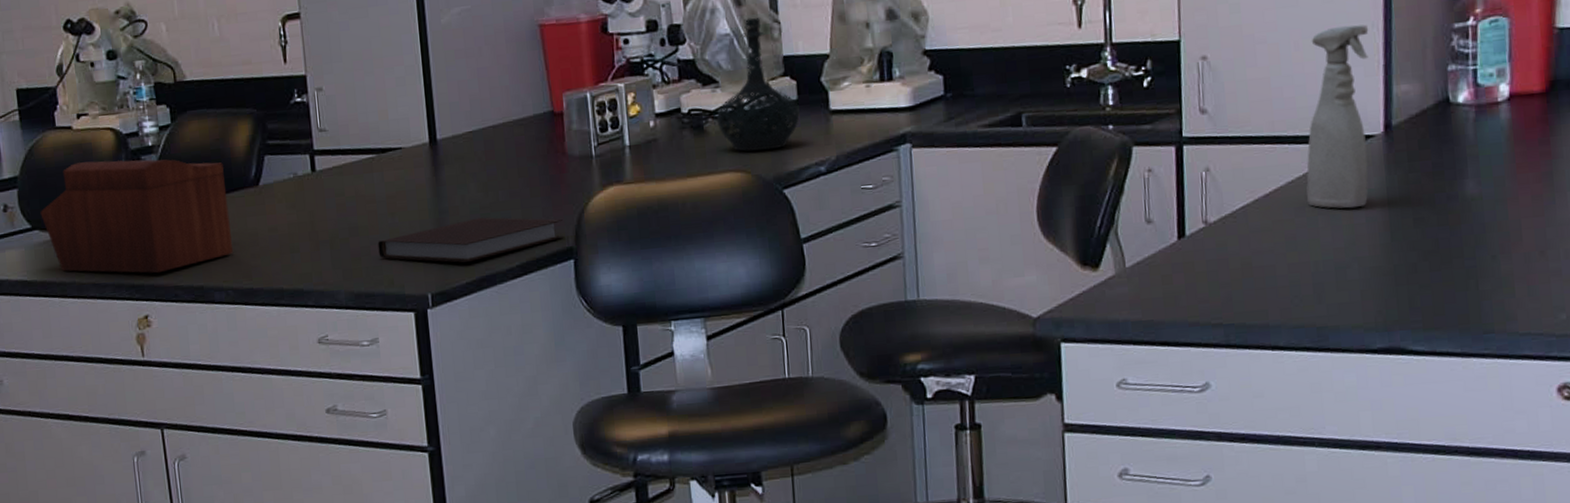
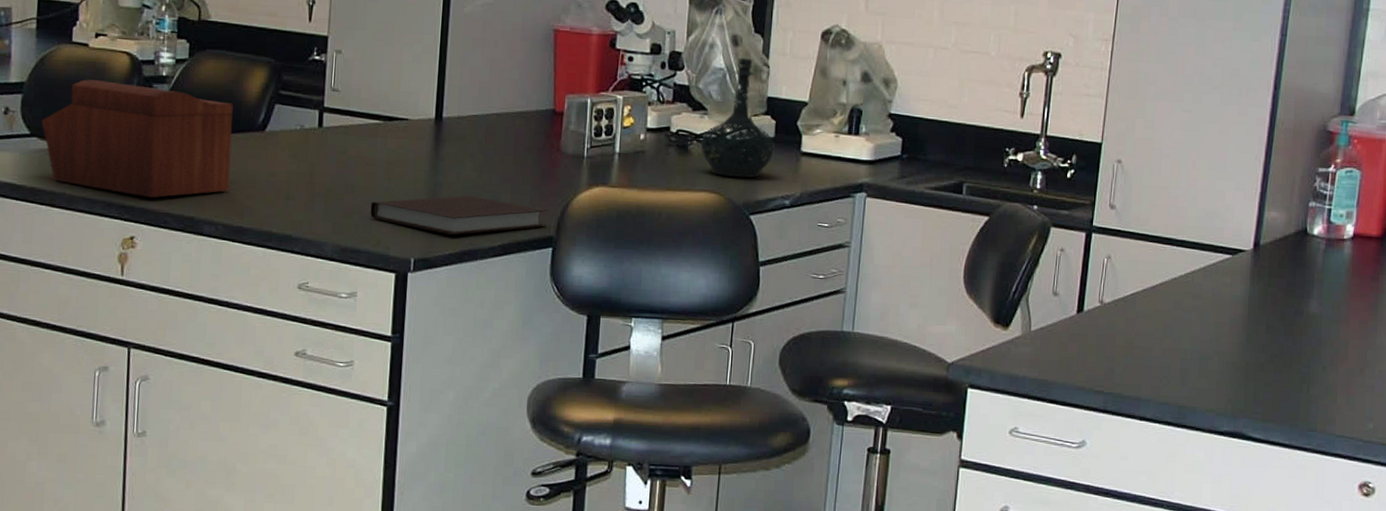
spray bottle: present [1306,24,1369,209] -> none [1185,154,1253,309]

